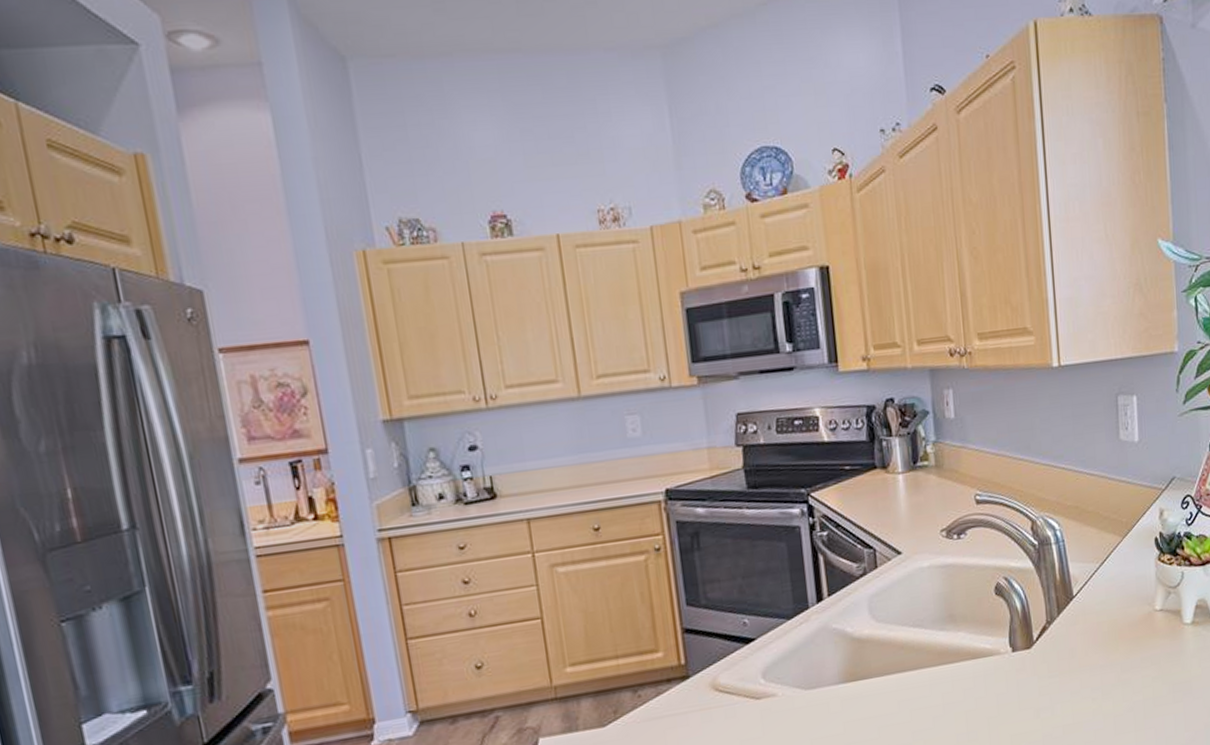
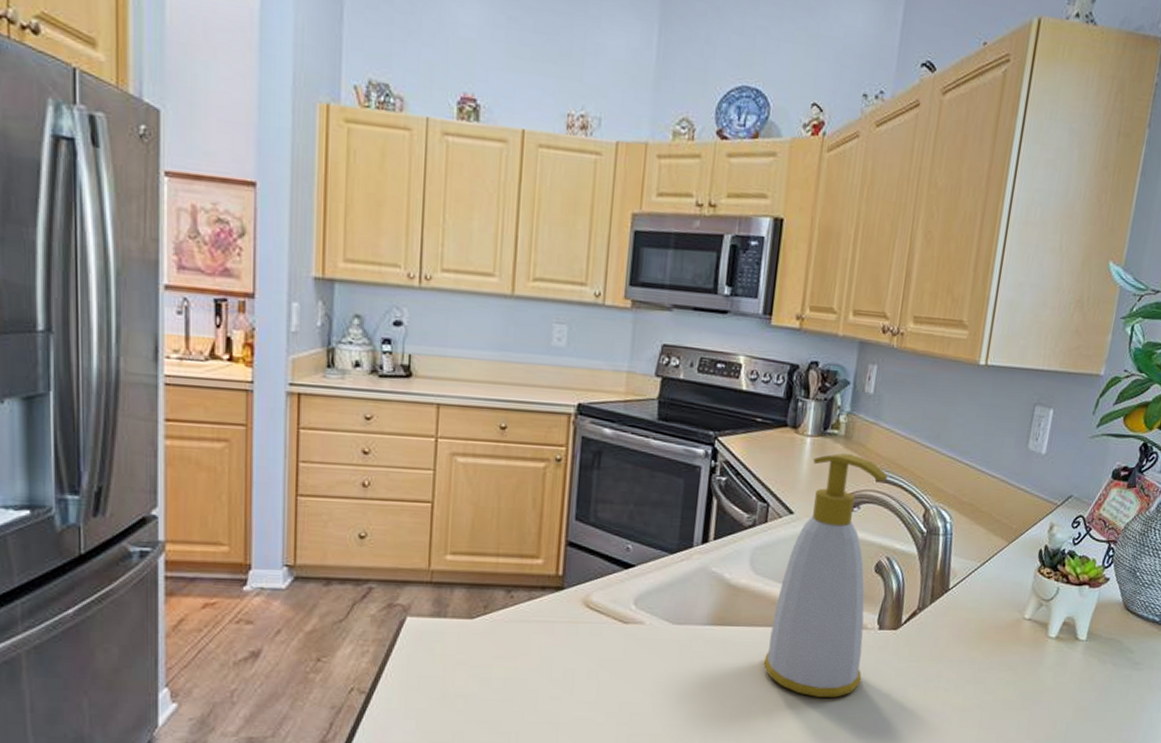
soap bottle: none [904,482,1007,734] -> present [763,453,889,698]

